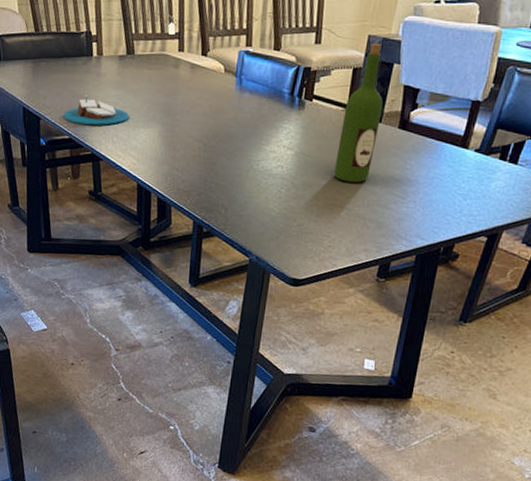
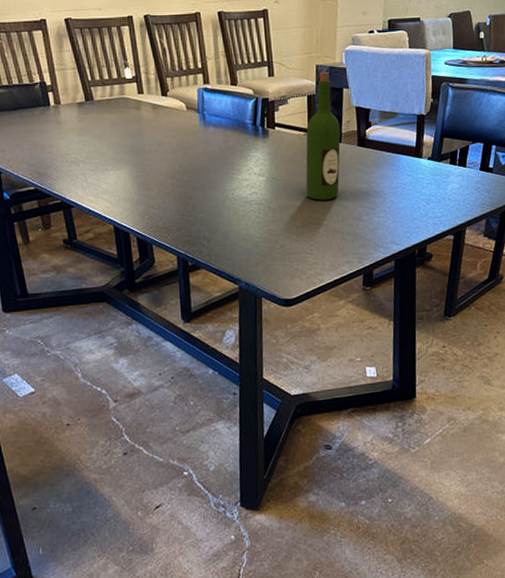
candle: present [63,95,129,126] -> none [26,144,96,174]

